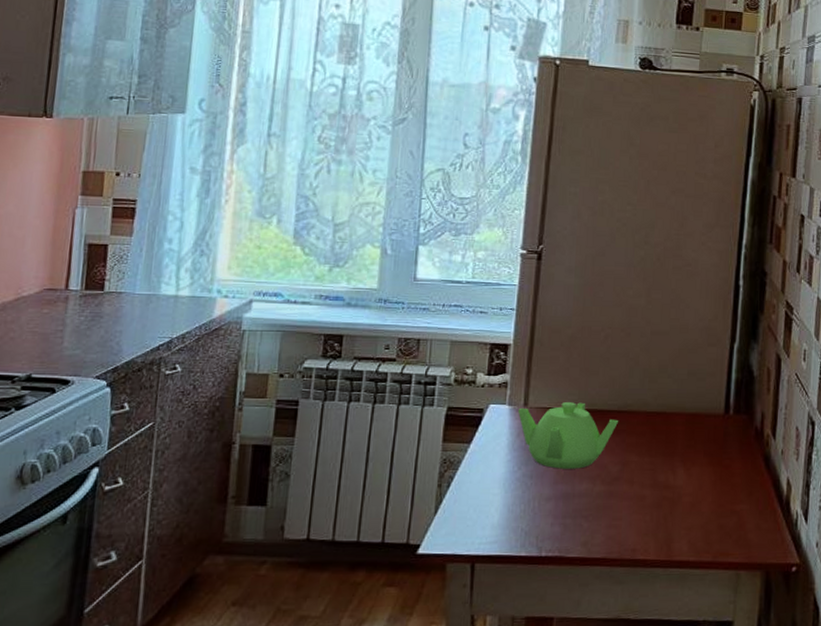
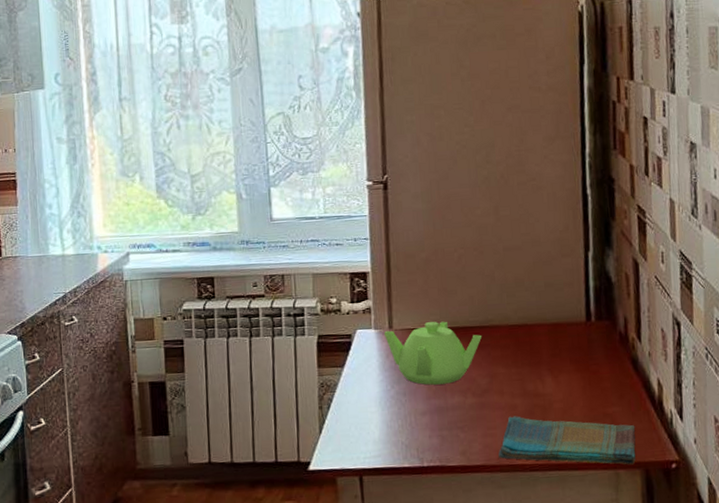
dish towel: none [621,507,761,566] -> present [498,416,636,465]

